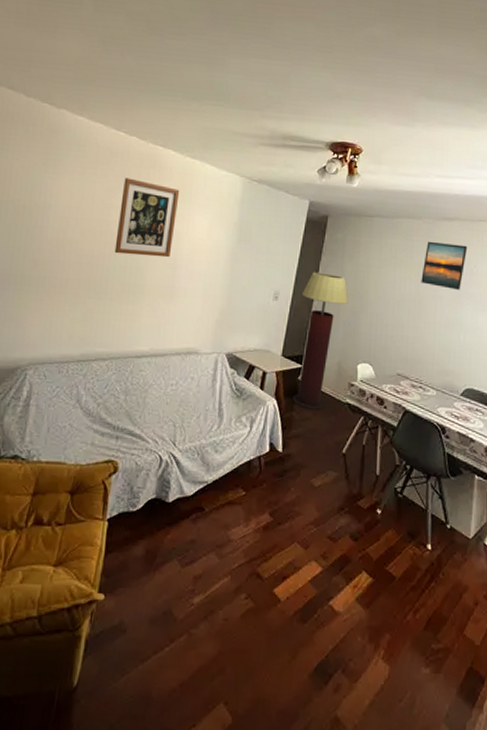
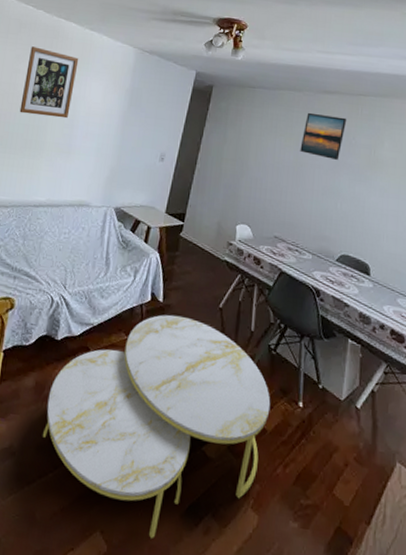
coffee table: none [155,465,399,704] -> present [42,314,271,539]
floor lamp: present [291,272,348,411] -> none [173,137,230,266]

